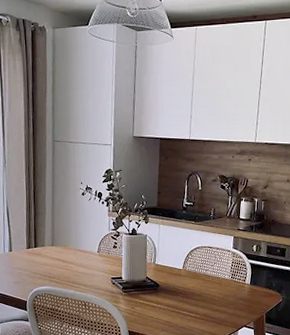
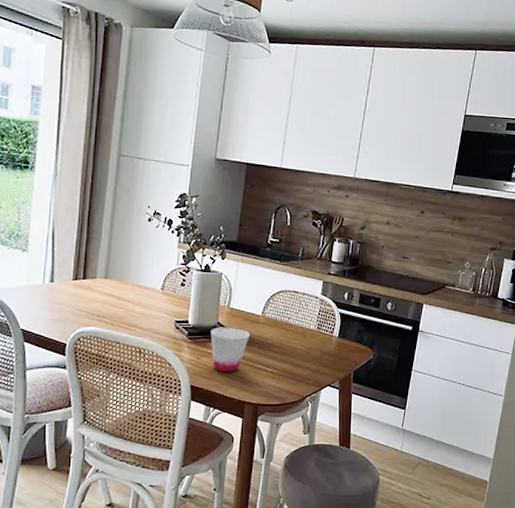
cup: none [141,280,174,319] -> present [210,327,250,373]

